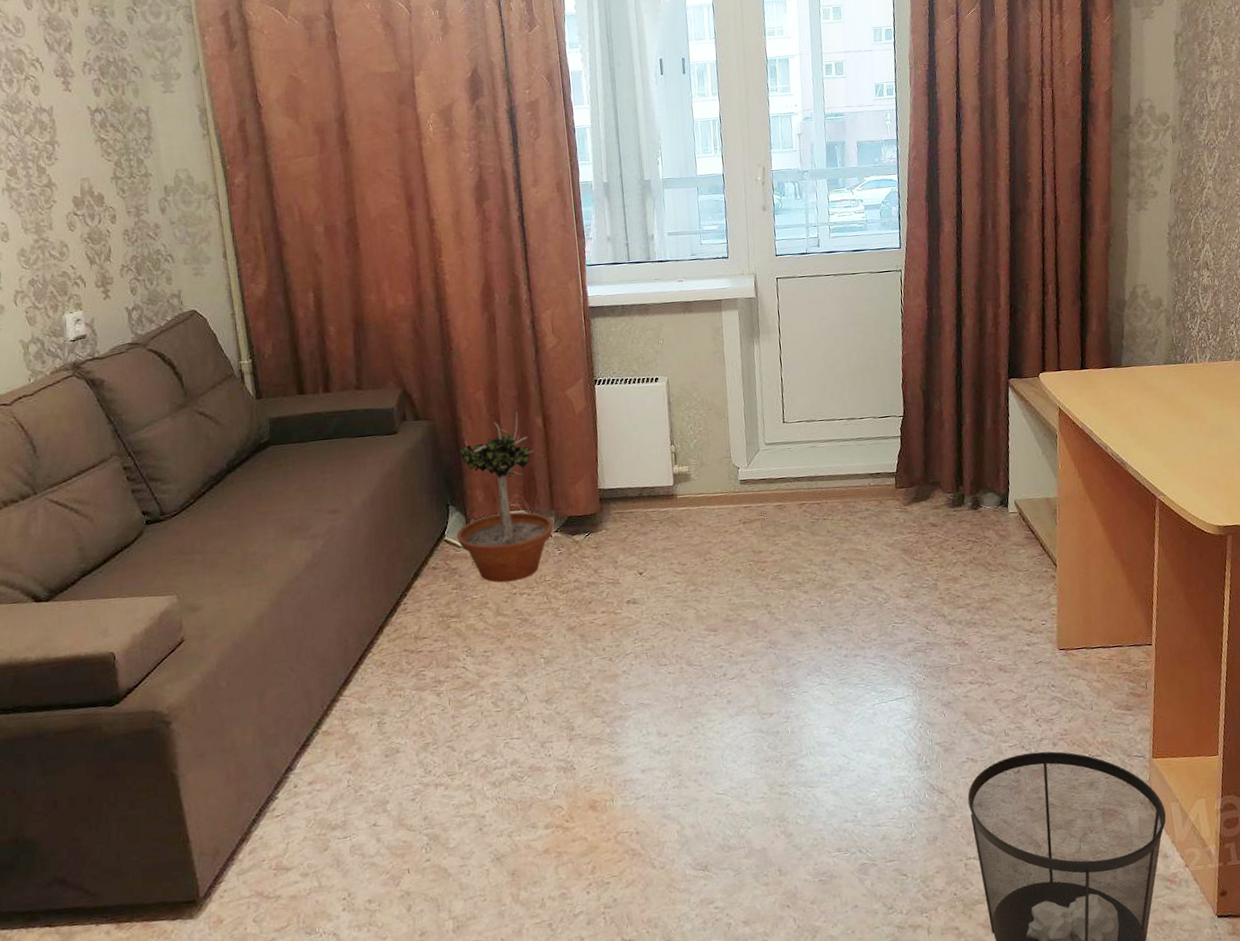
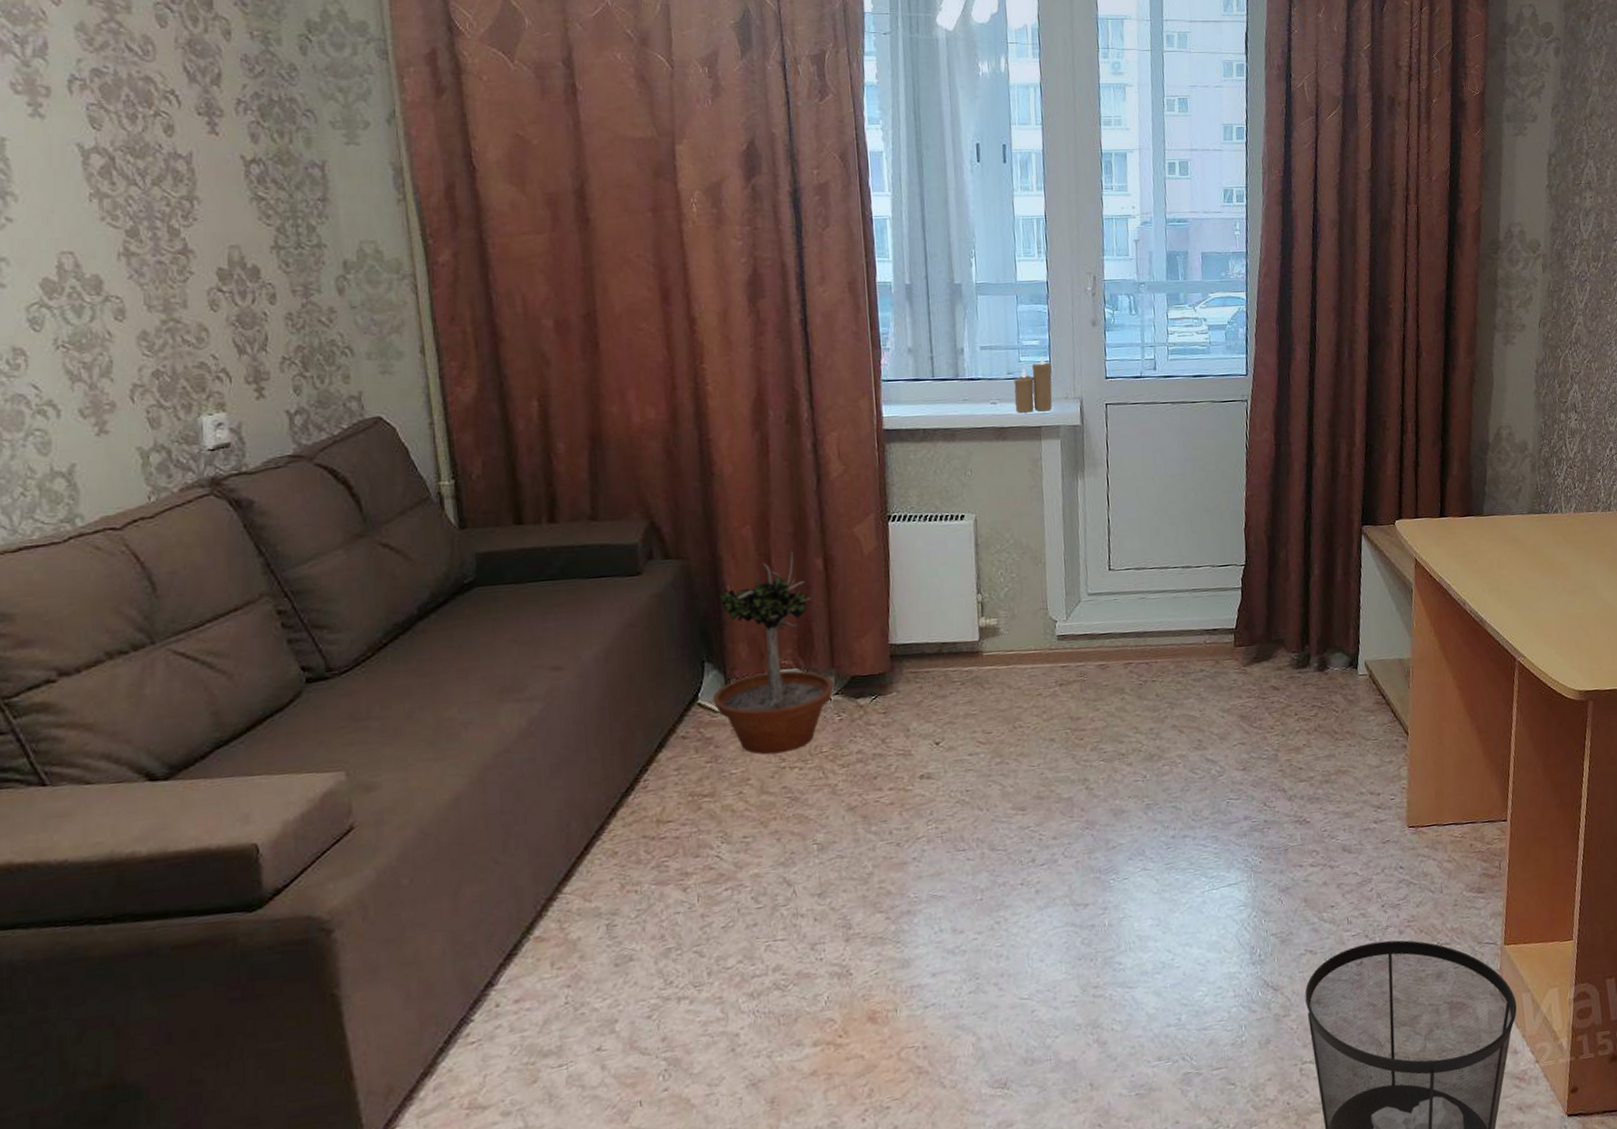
candle: none [697,238,730,289] -> present [1014,356,1053,413]

